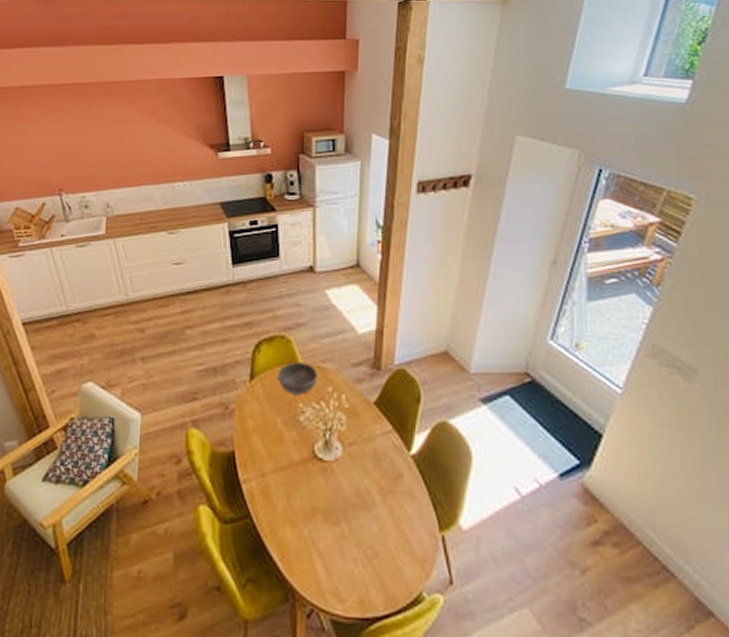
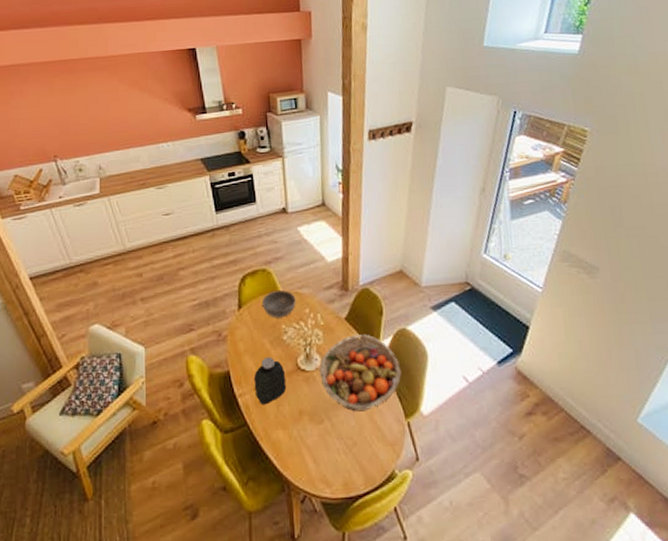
water jug: none [261,439,300,496] -> present [253,356,287,405]
fruit basket: none [340,423,439,517] -> present [319,334,402,412]

